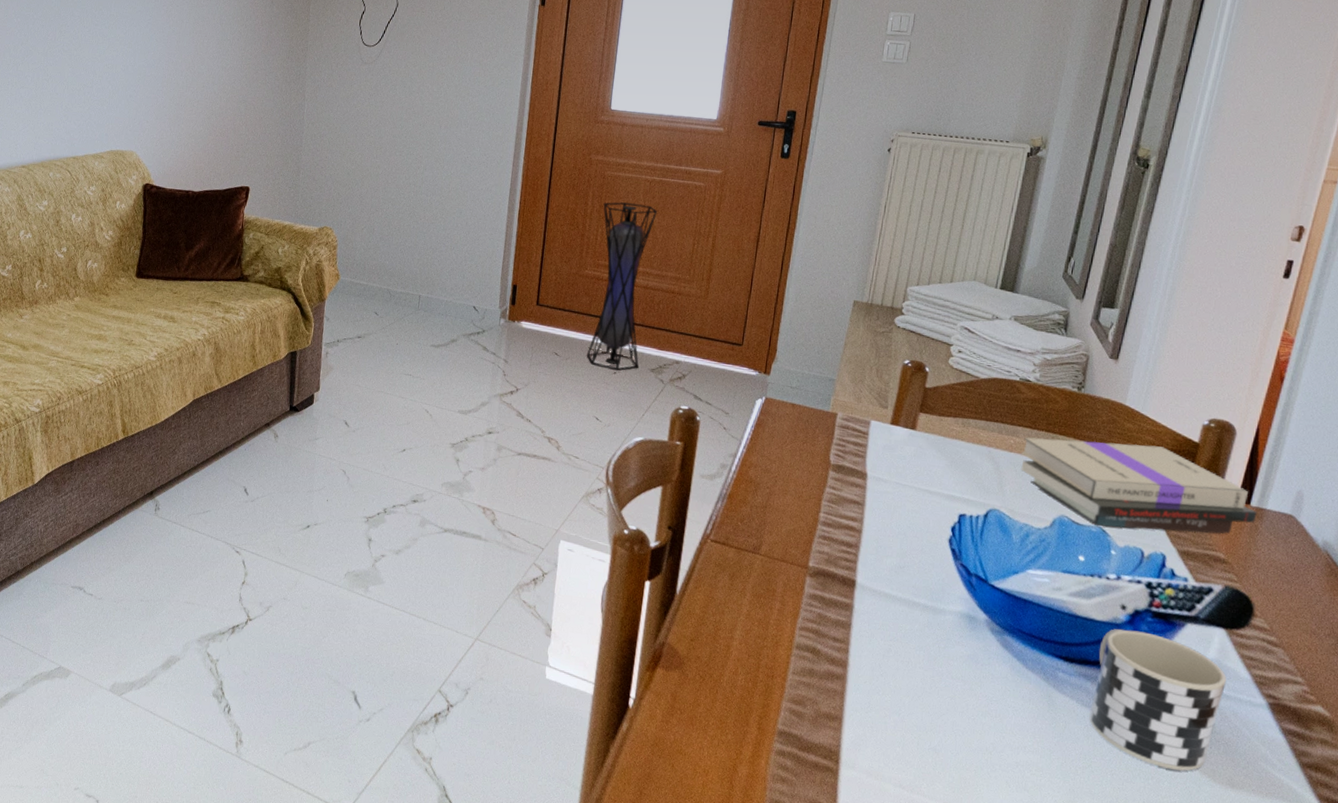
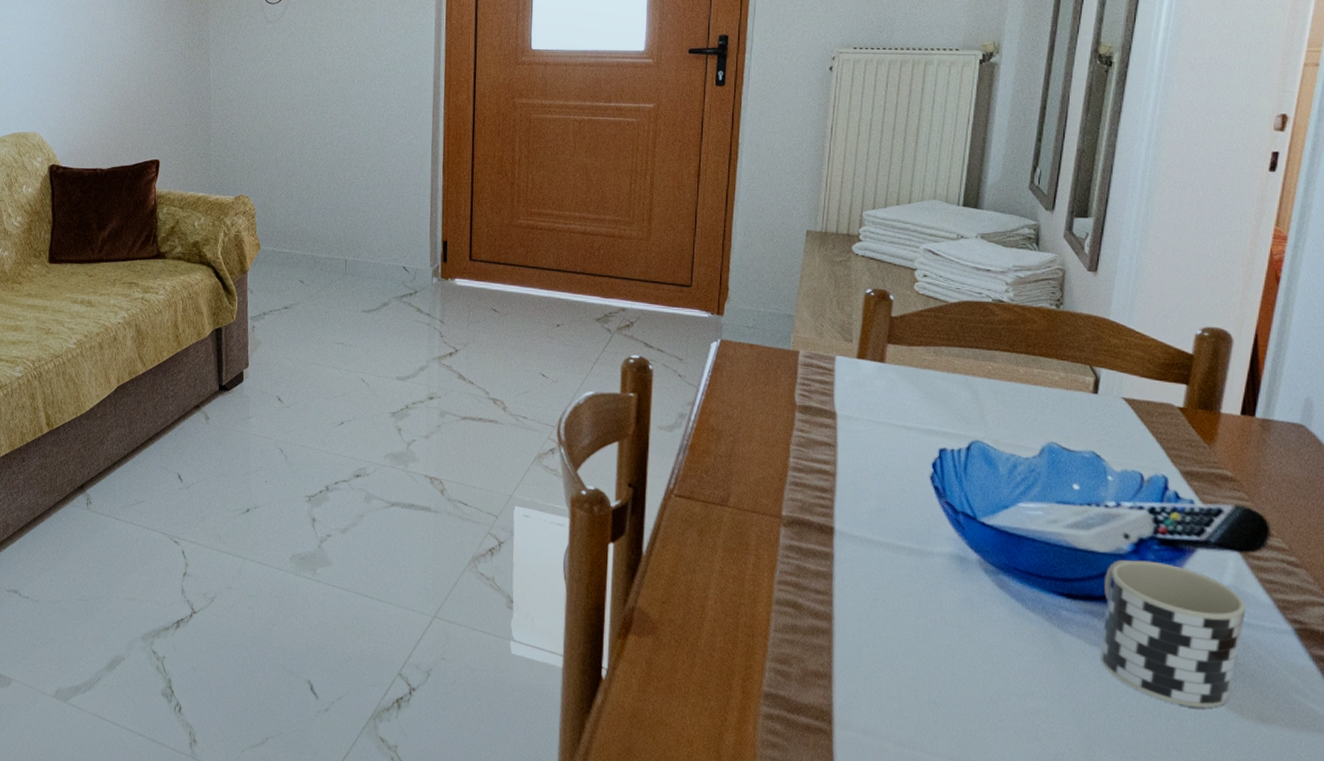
lantern: present [586,202,657,371] -> none [526,145,589,323]
books: present [1021,437,1257,534] -> none [1001,360,1264,452]

